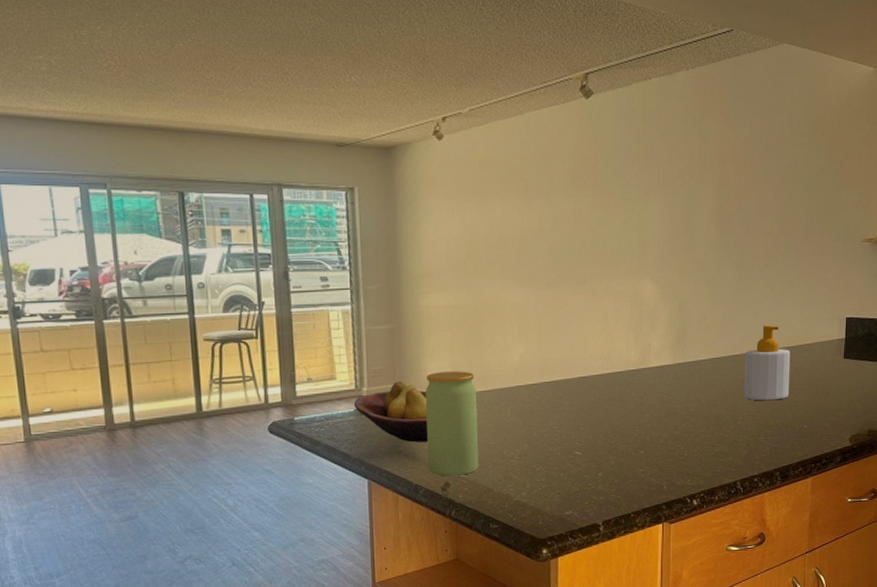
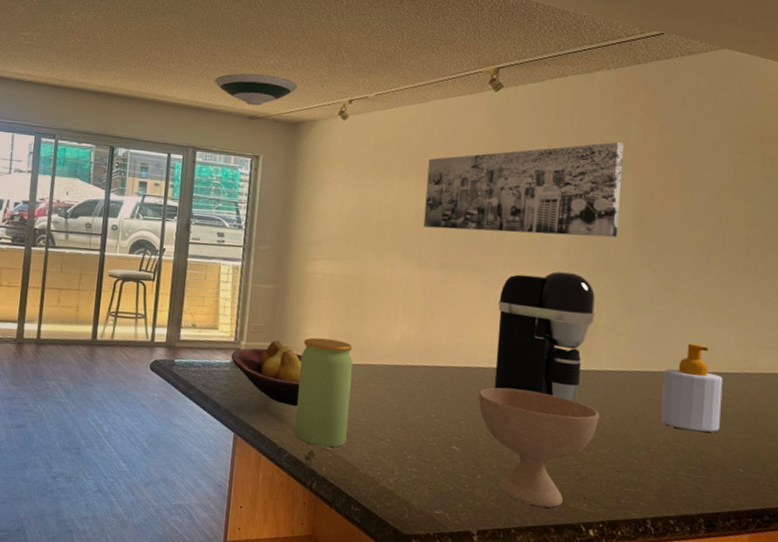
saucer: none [291,94,385,131] -> present [215,73,298,106]
wall art: none [529,142,705,246] -> present [423,141,625,238]
bowl: none [595,389,696,490] -> present [478,387,599,508]
coffee maker: none [605,275,688,393] -> present [494,271,595,402]

